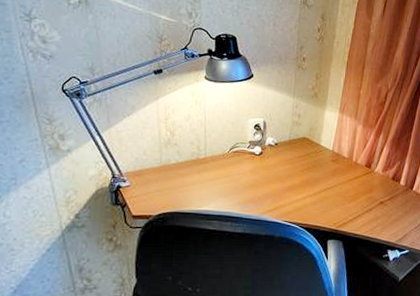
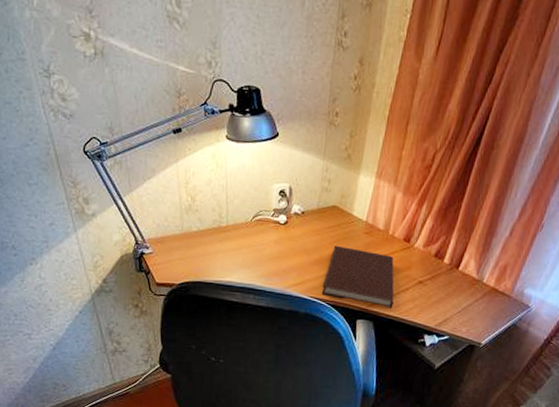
notebook: none [294,172,360,228] -> present [321,245,394,309]

